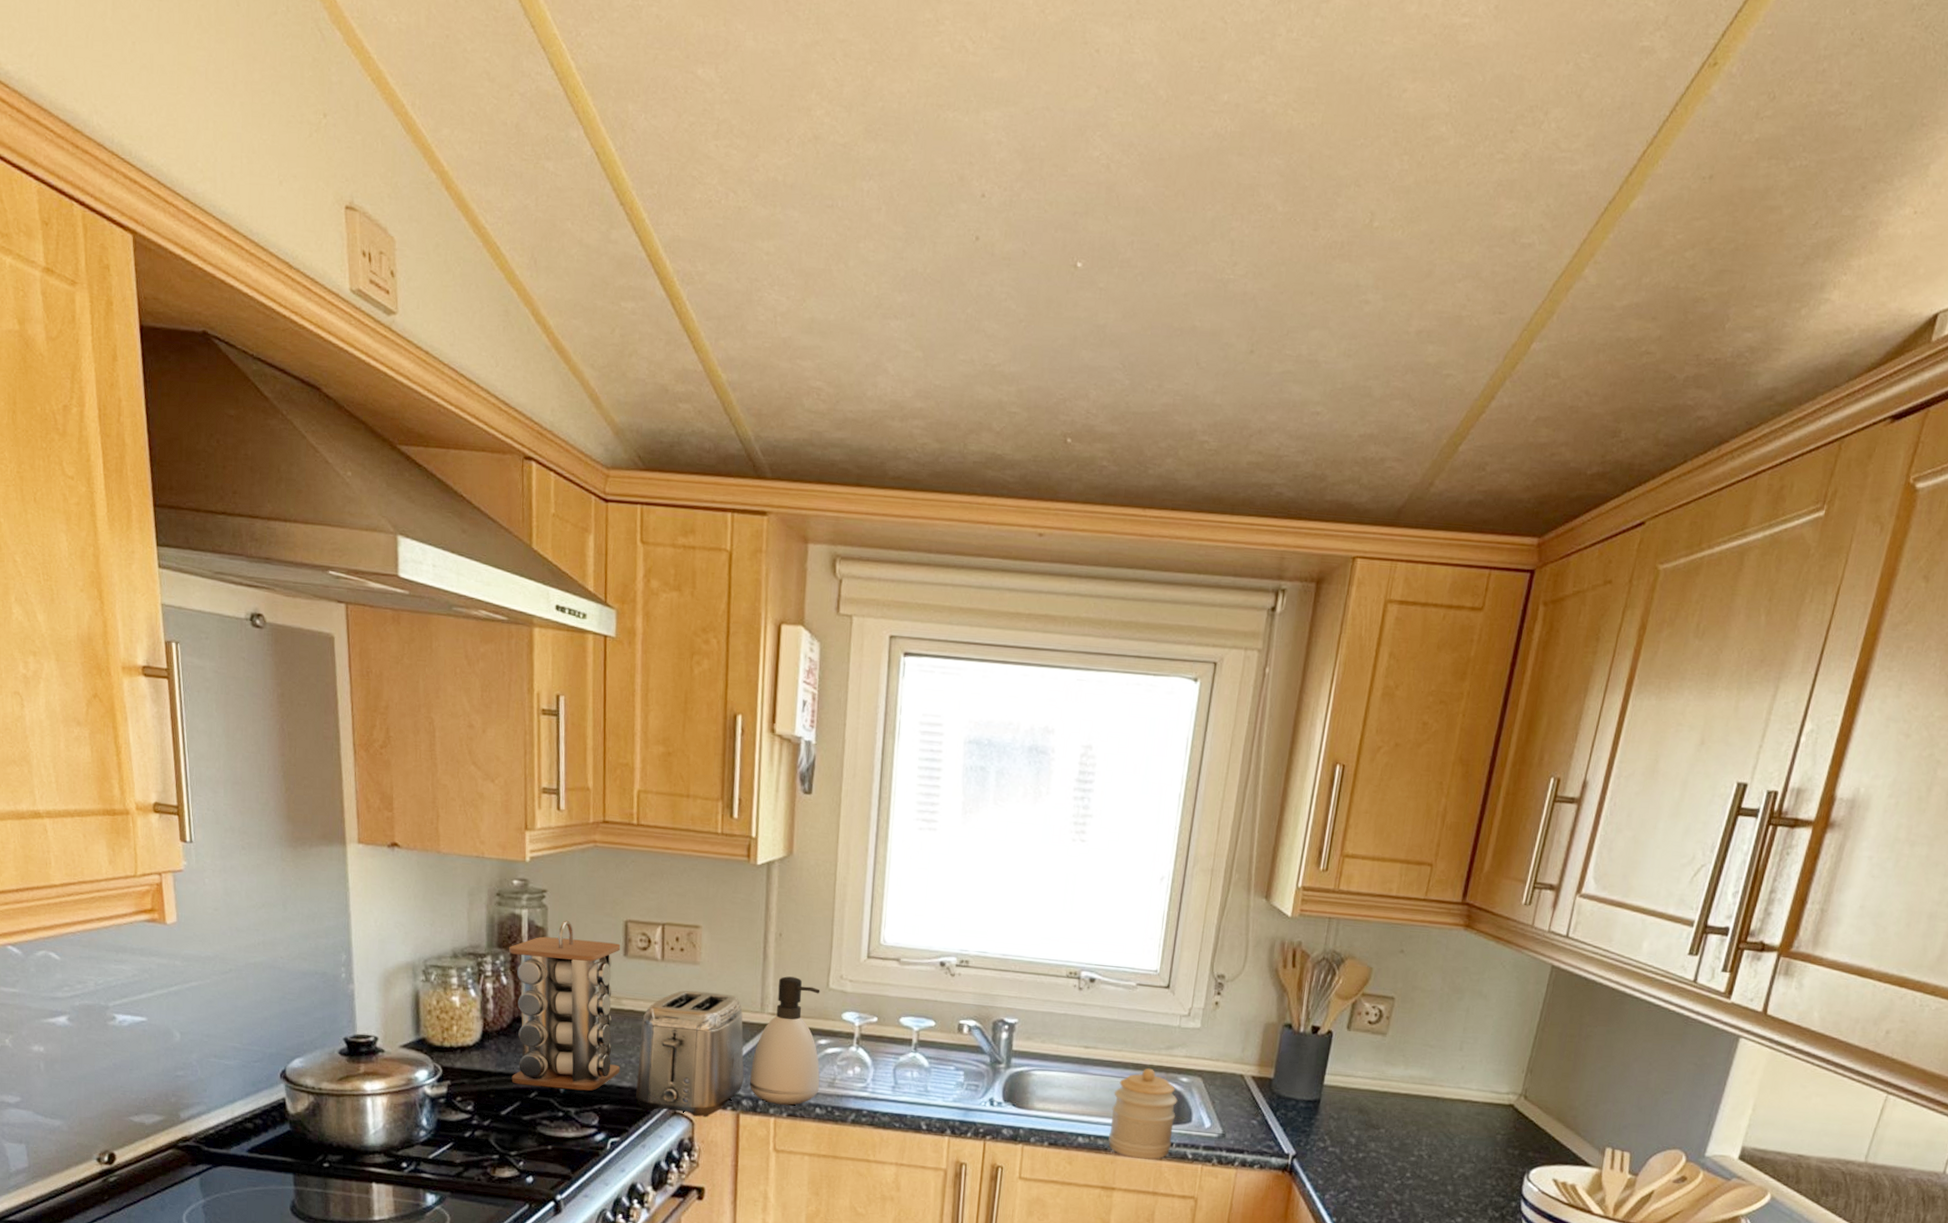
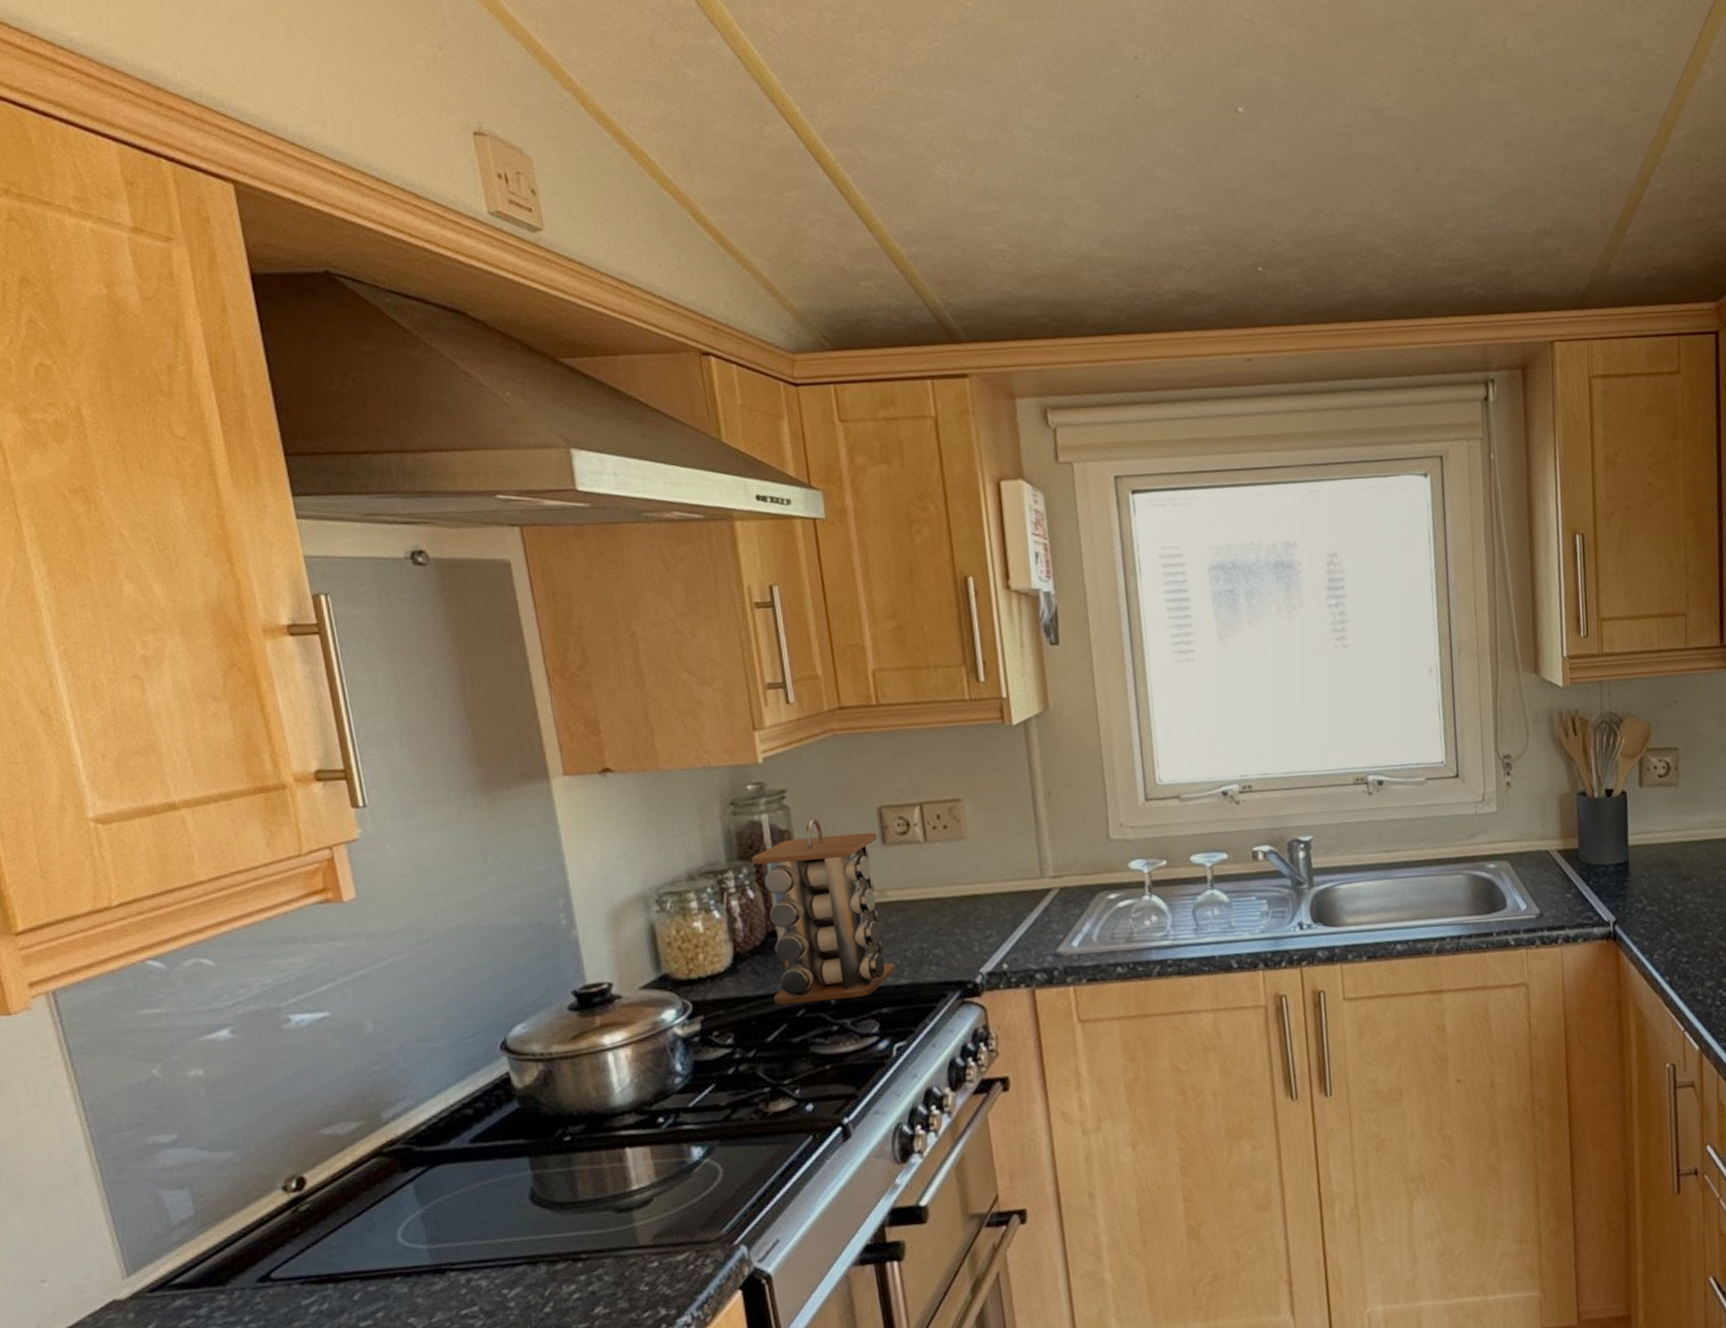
toaster: present [636,990,744,1118] -> none [912,864,1034,1007]
soap dispenser: present [750,976,821,1106] -> none [1039,834,1117,973]
jar: present [1108,1068,1178,1160] -> none [1423,861,1492,956]

